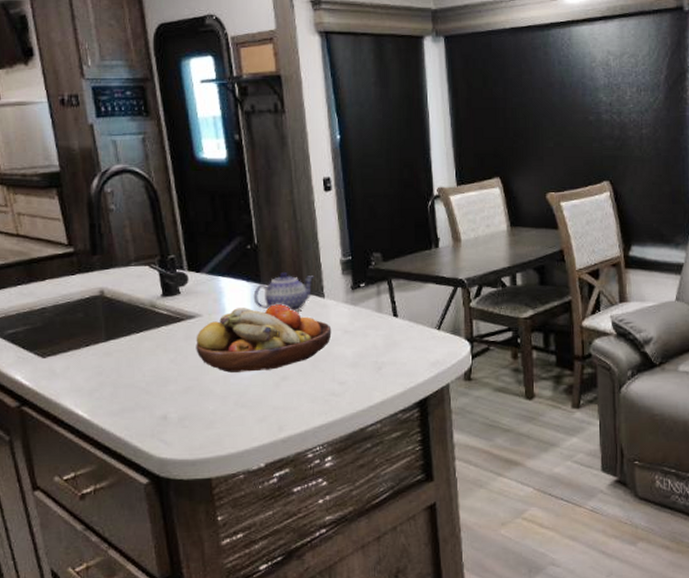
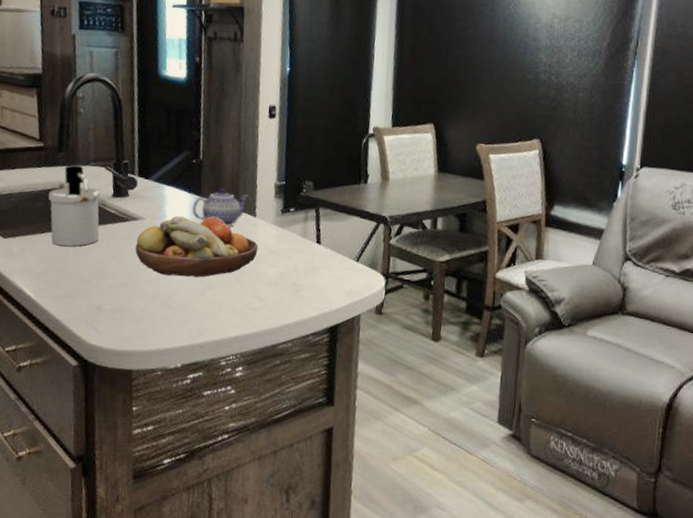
soap dispenser: none [87,267,153,357] -> present [48,164,100,247]

